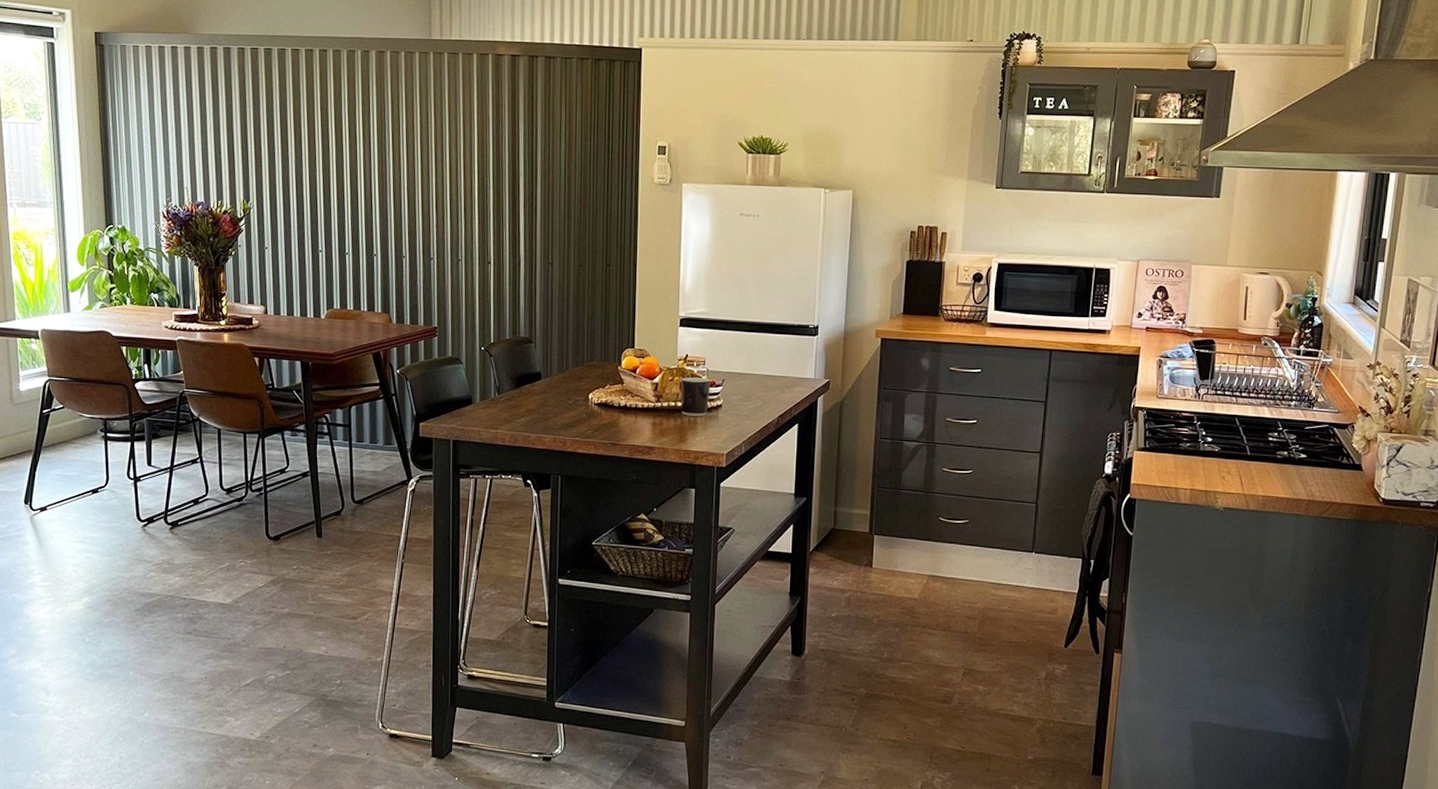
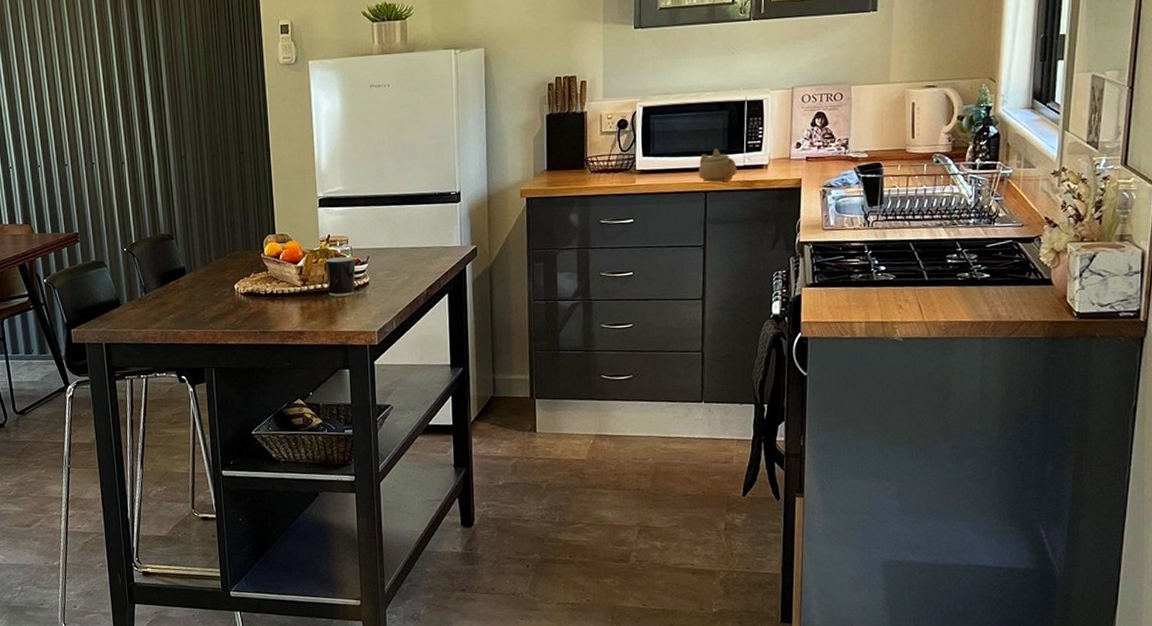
teapot: none [1045,310,1082,343] -> present [698,148,737,183]

